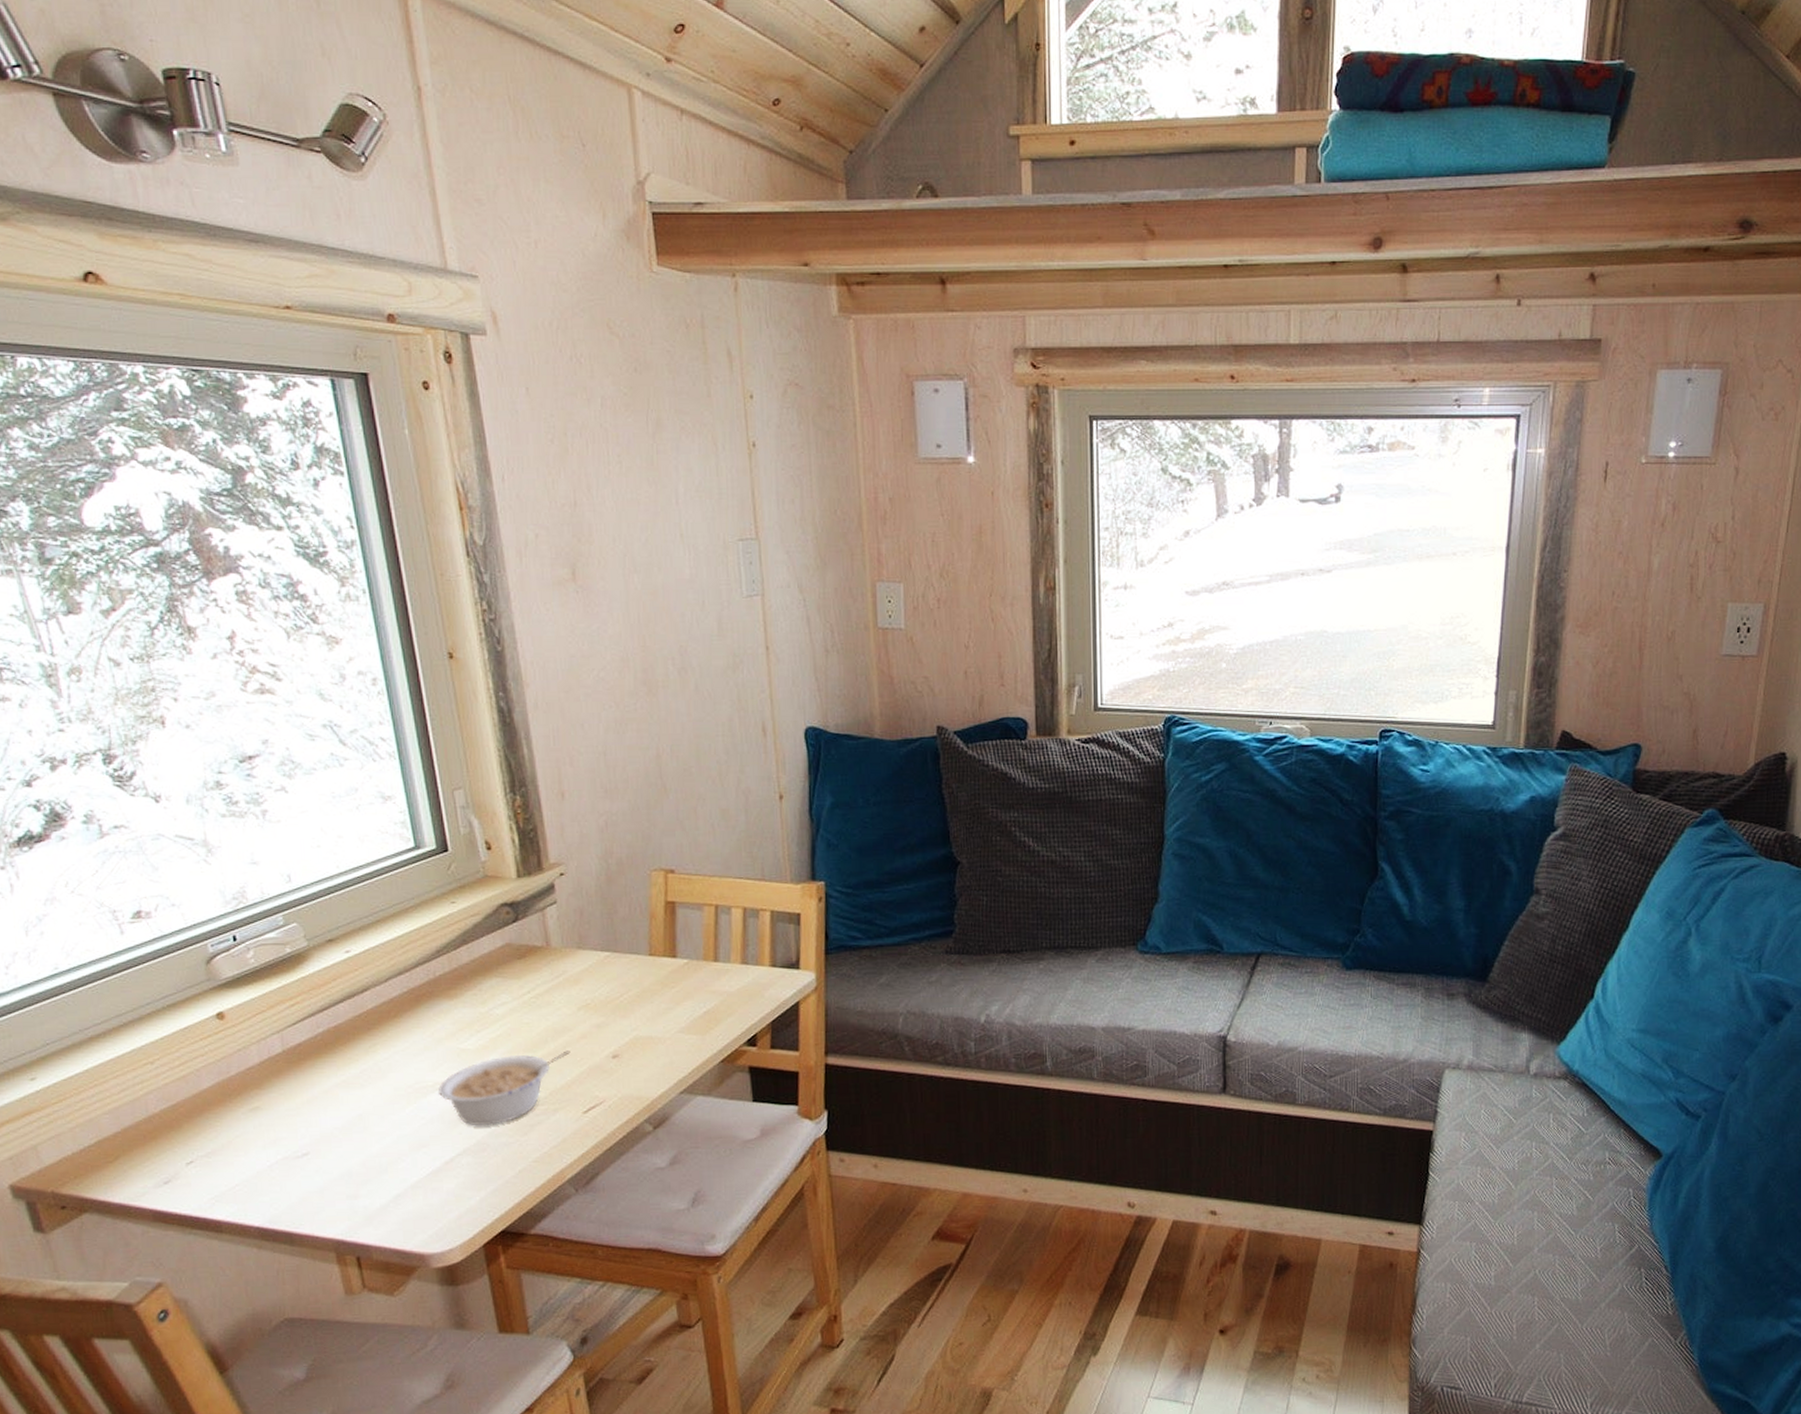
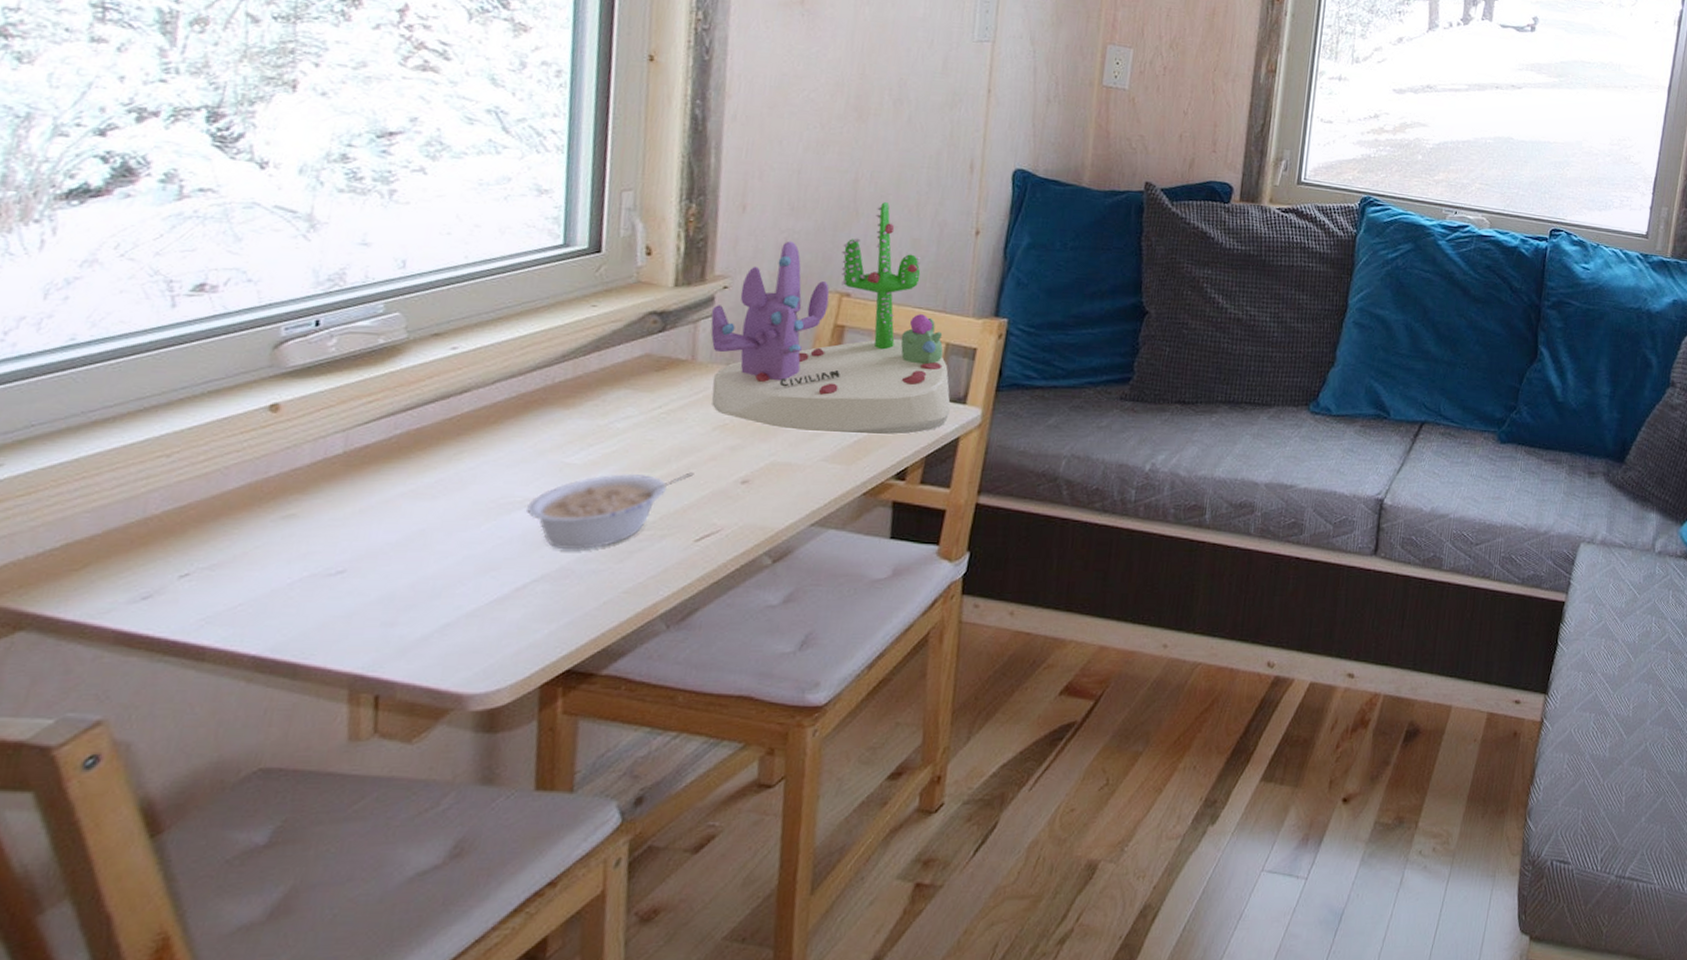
succulent planter: none [555,774,787,1006] -> present [711,201,951,435]

